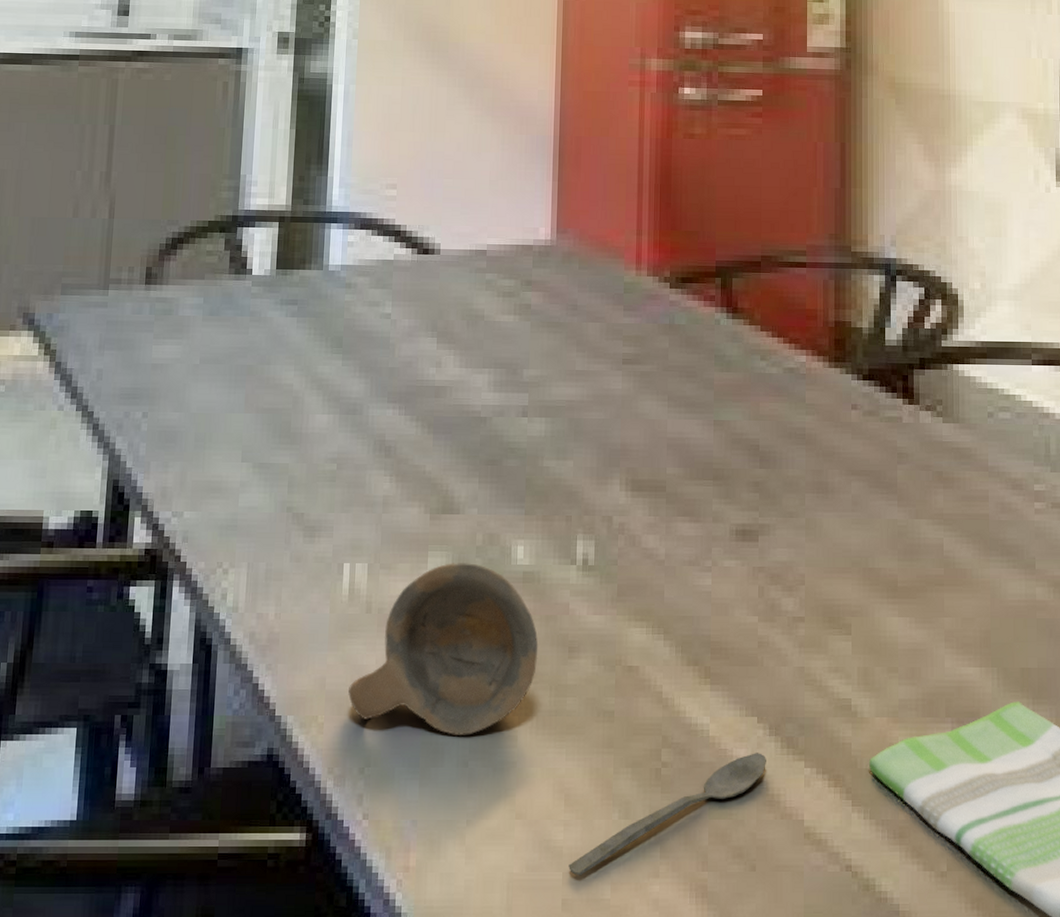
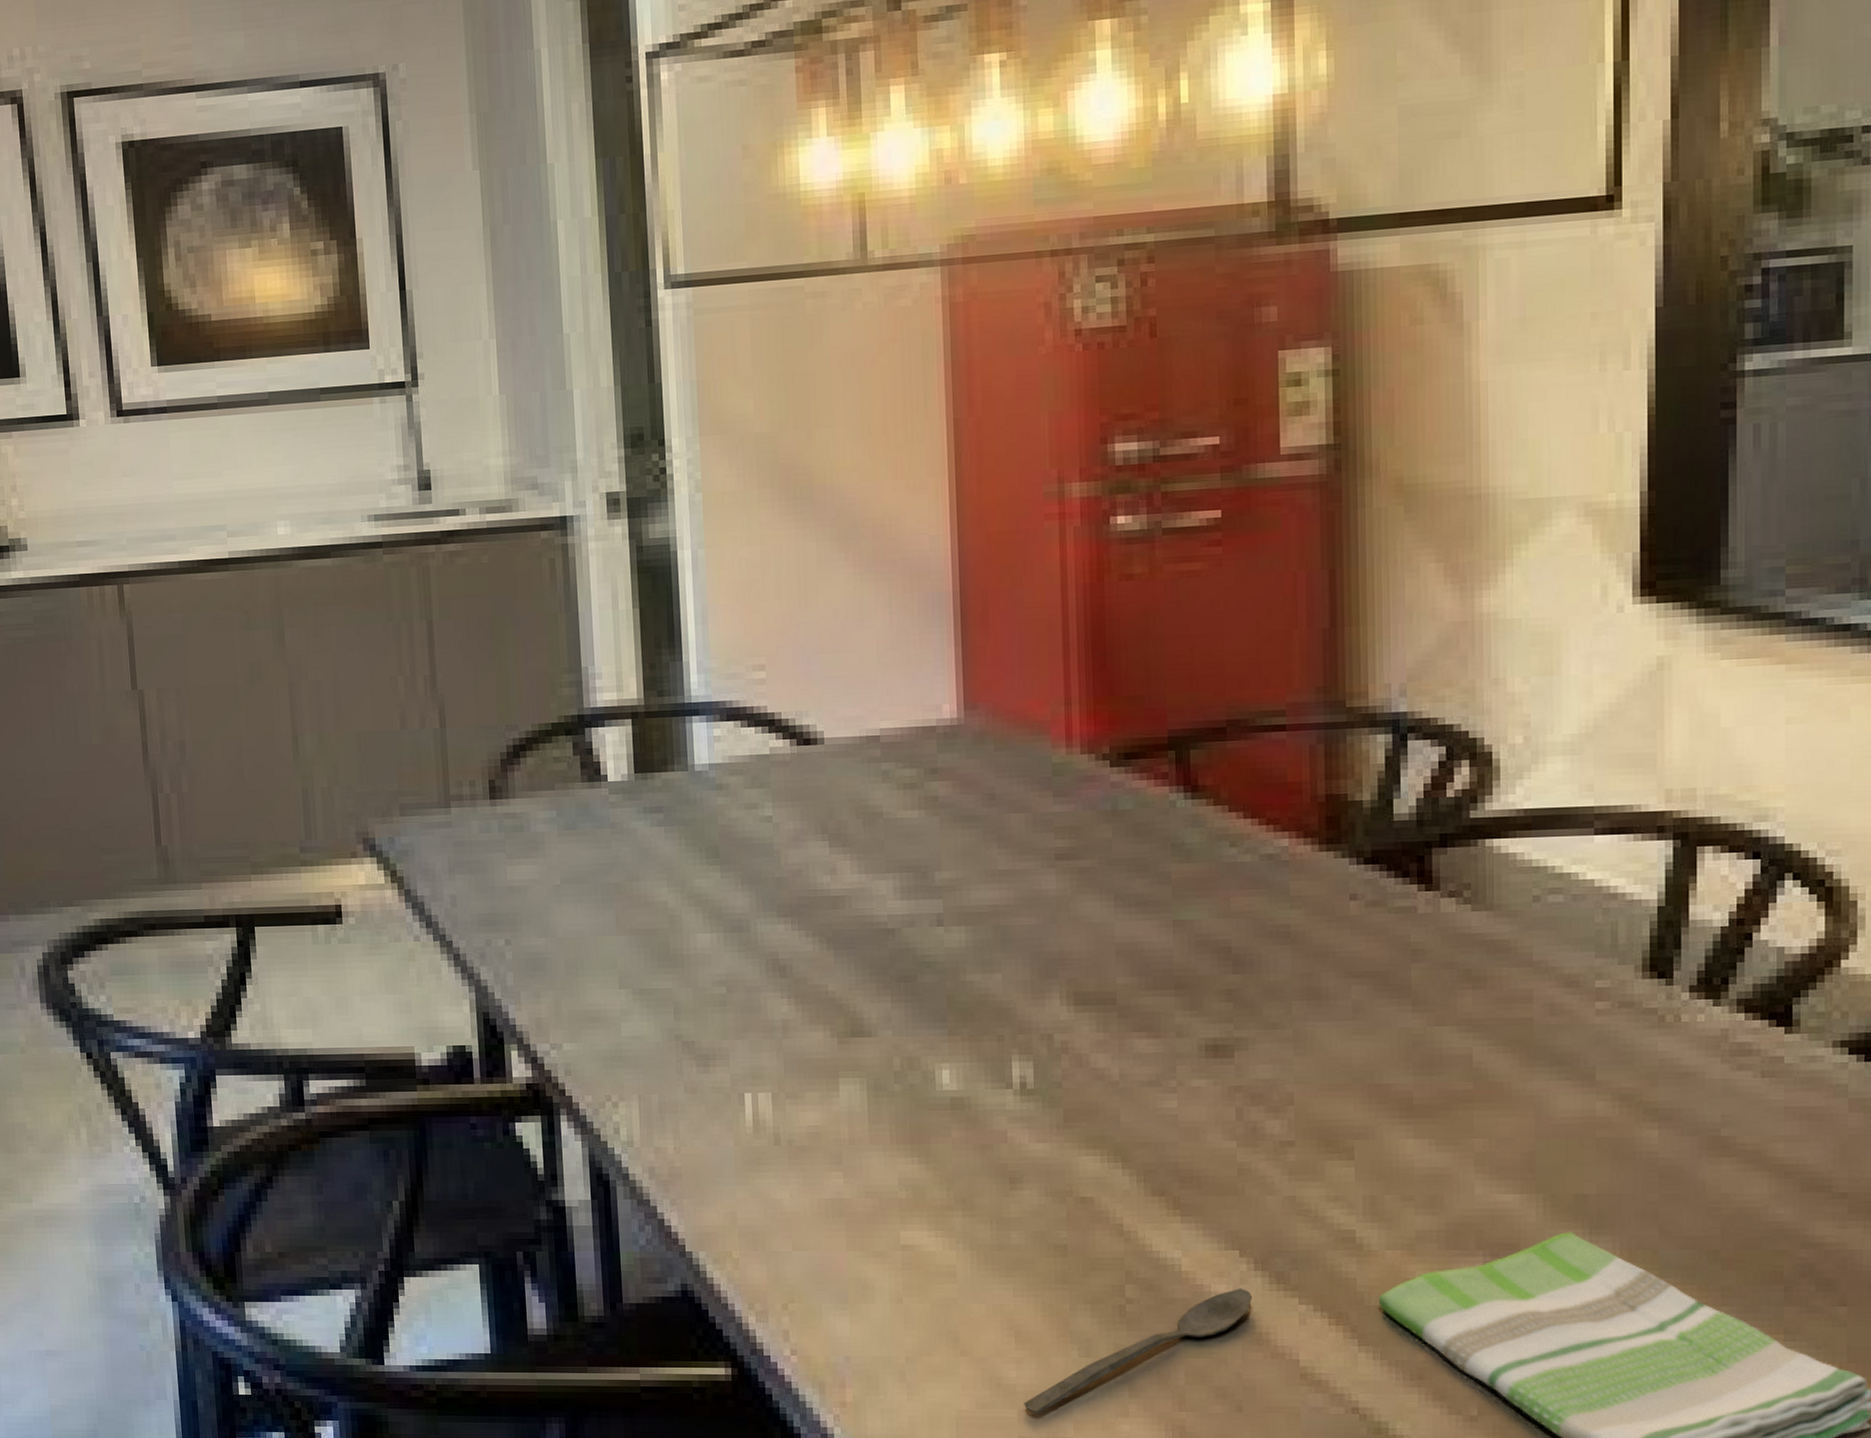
cup: present [348,562,538,735] -> none [763,1088,975,1271]

